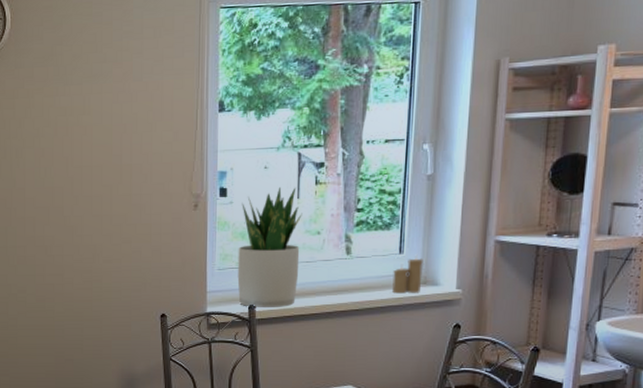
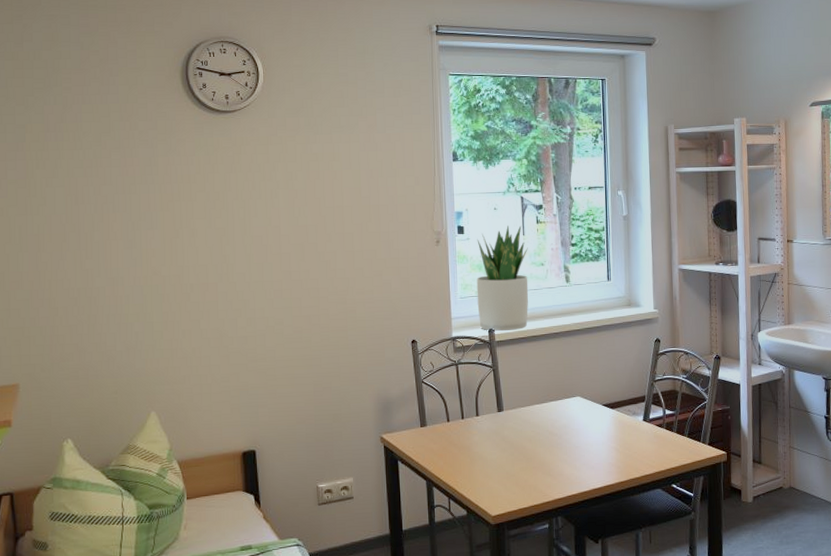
candle: present [392,253,423,294] -> none [604,280,627,315]

